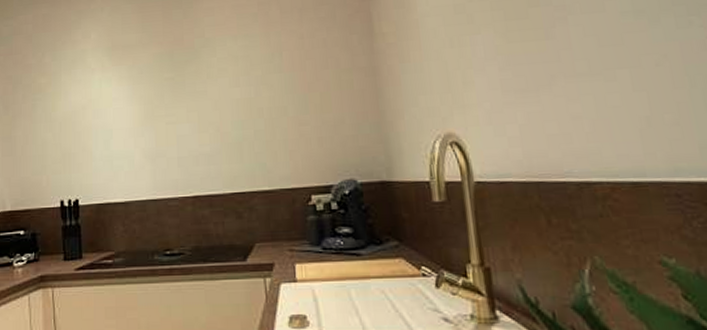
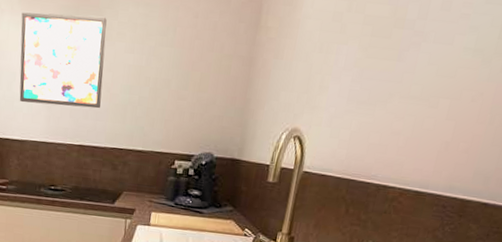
wall art: none [113,56,211,160] -> present [19,12,107,109]

